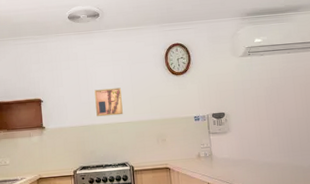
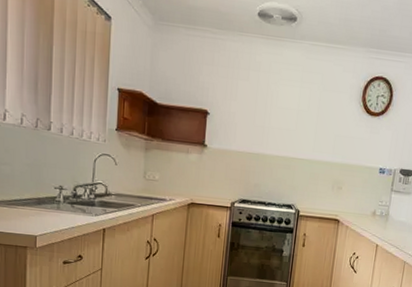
wall art: present [94,87,123,117] -> none [269,113,304,150]

